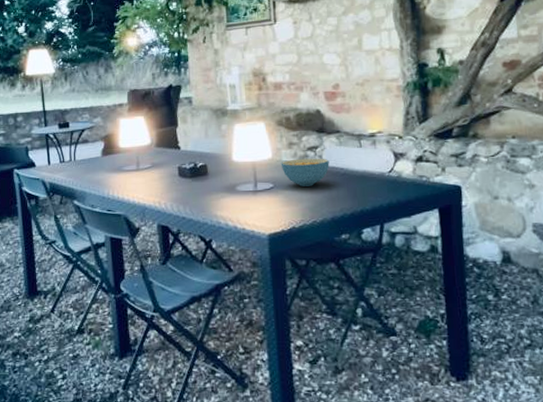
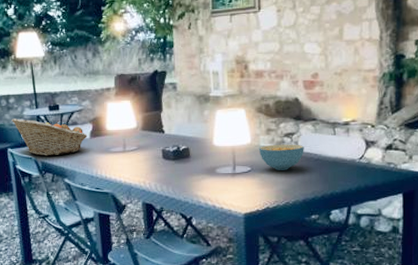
fruit basket: none [19,137,99,177] -> present [11,119,88,156]

